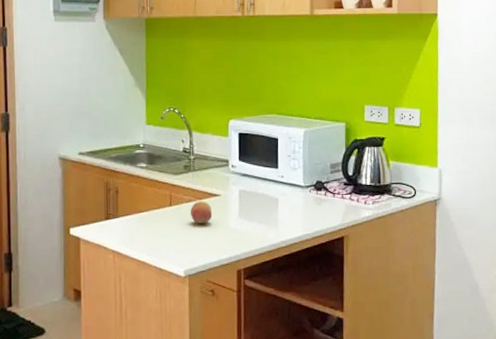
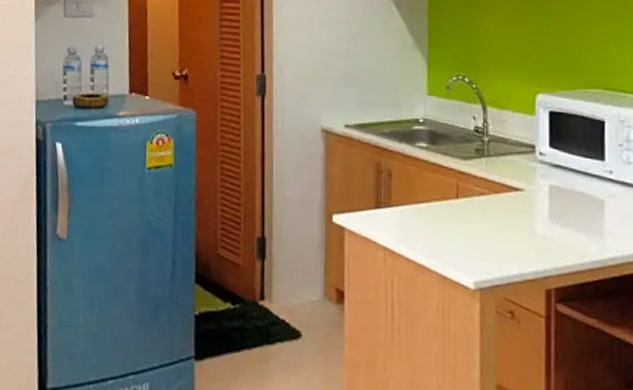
fruit: present [190,201,213,224] -> none [482,195,513,225]

